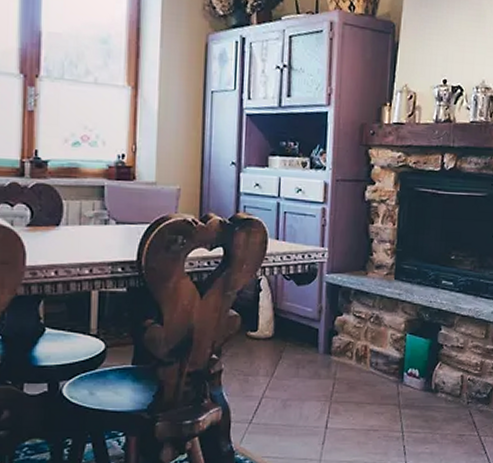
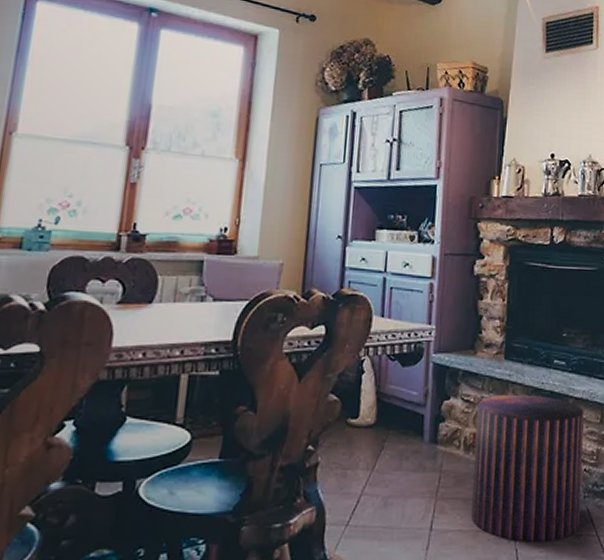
stool: none [363,311,470,440] -> present [471,394,584,542]

